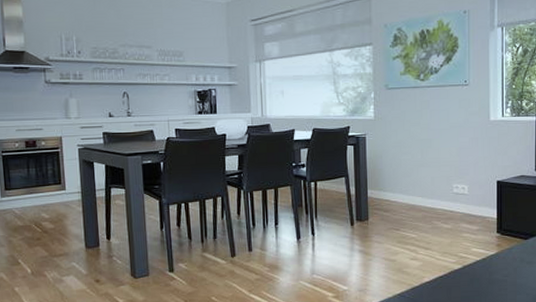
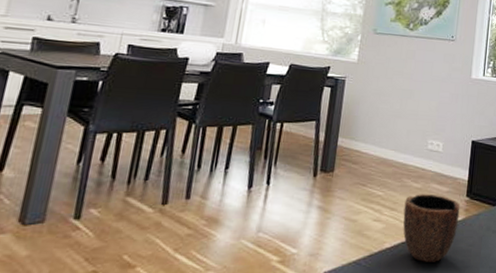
bowl: none [438,233,492,292] -> present [403,194,461,262]

